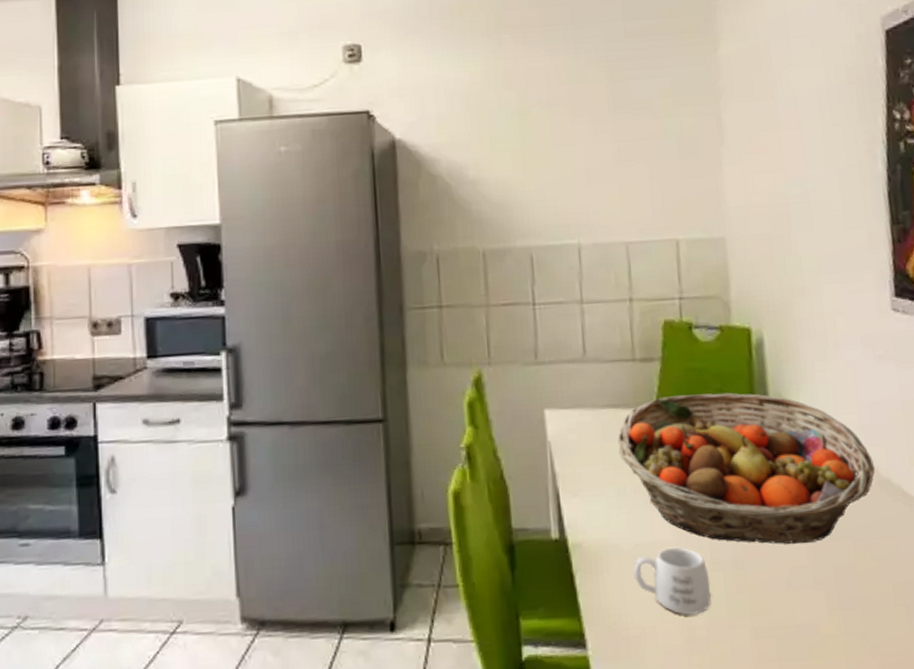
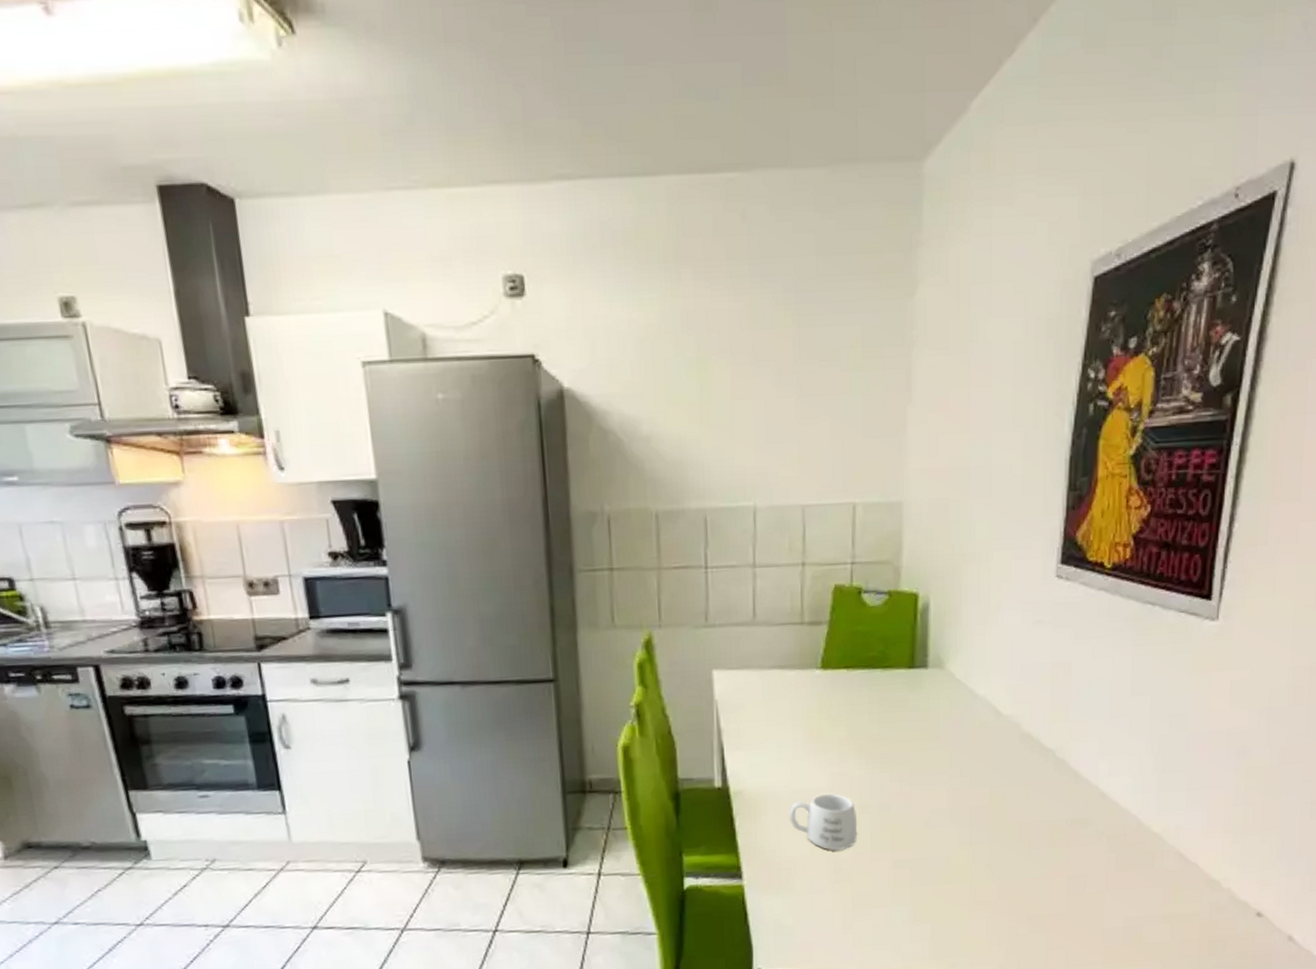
fruit basket: present [617,392,876,544] -> none [782,654,1019,790]

